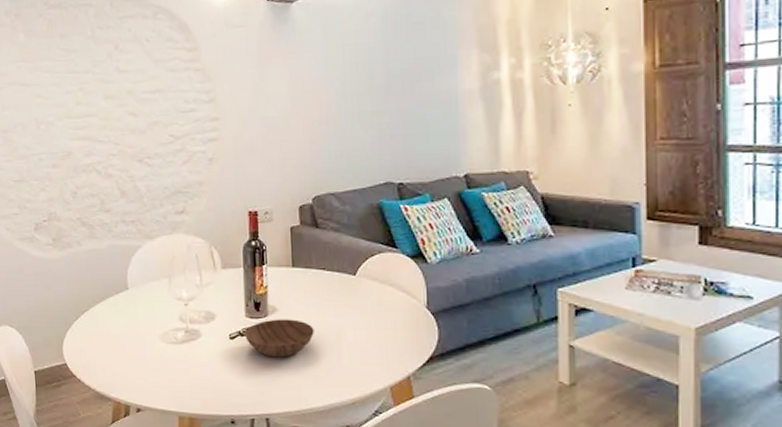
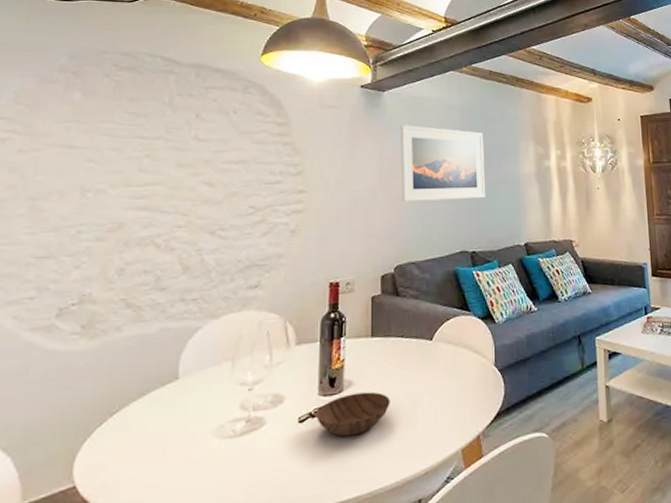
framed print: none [312,39,414,127] -> present [401,125,485,201]

